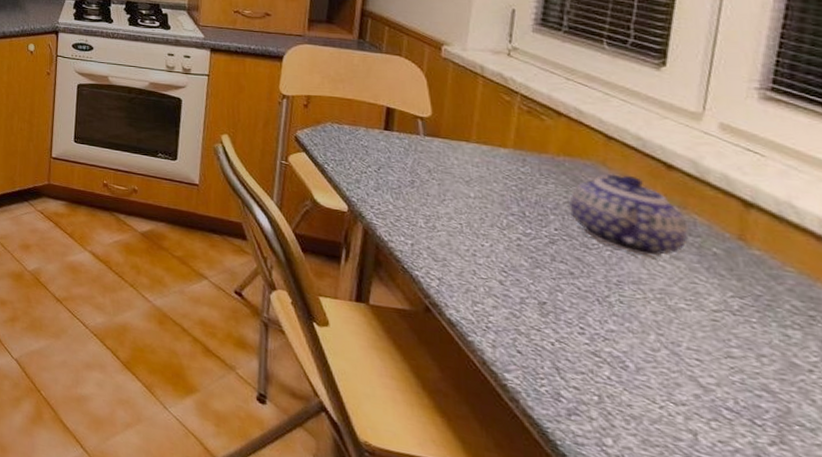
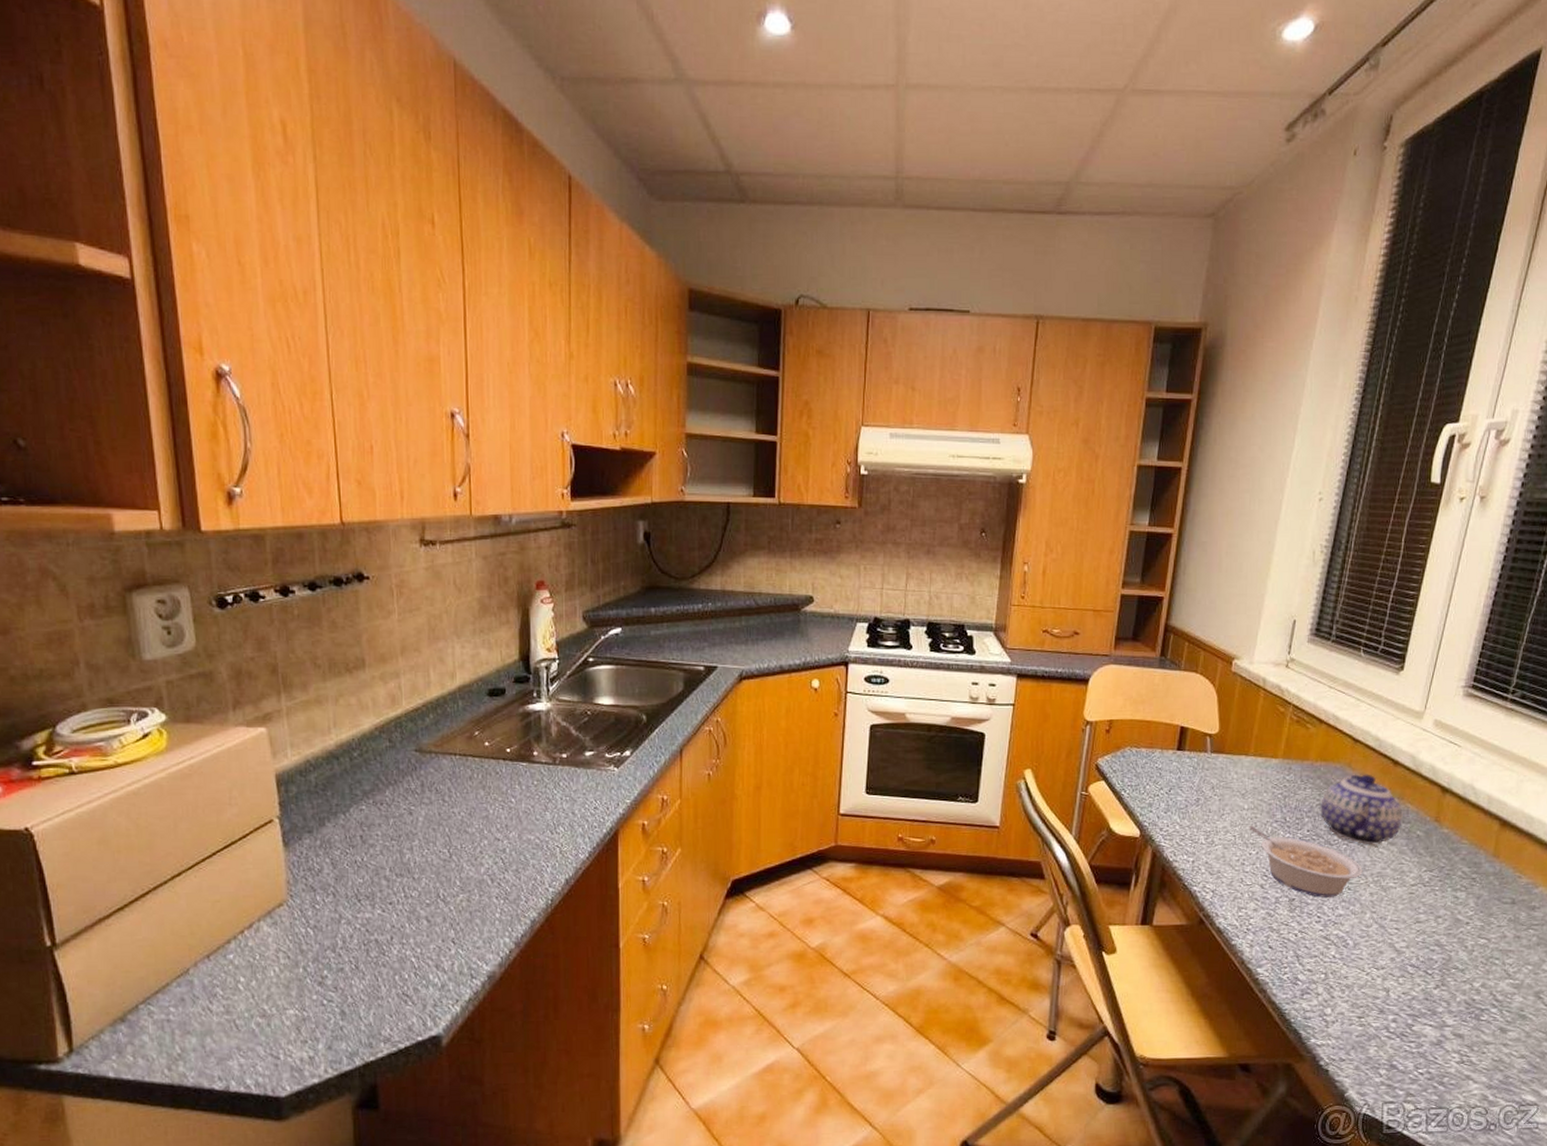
legume: none [478,215,638,309] -> present [1249,825,1363,898]

